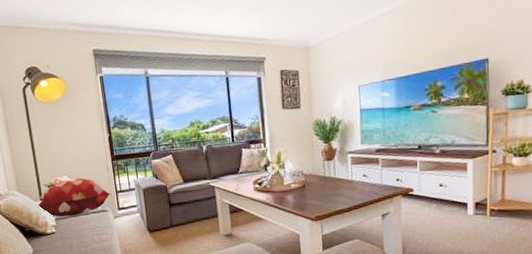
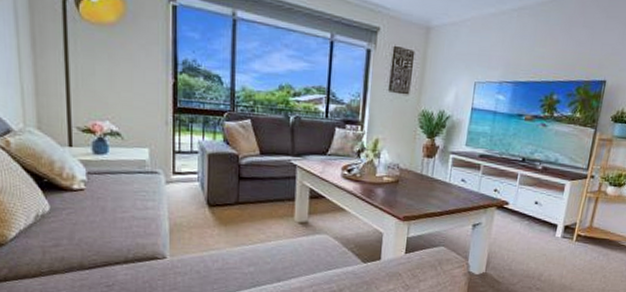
decorative pillow: present [37,177,111,217] -> none [63,125,167,173]

